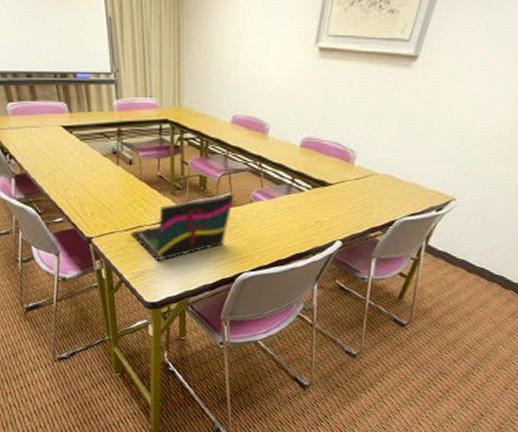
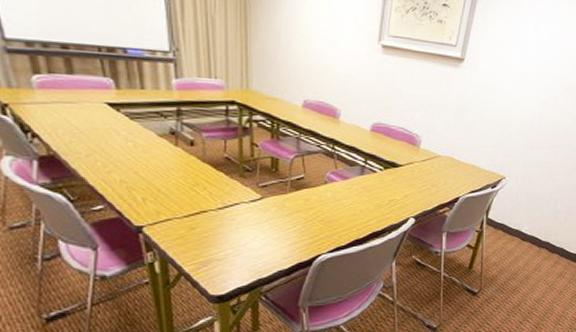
laptop: present [131,194,234,262] -> none [192,176,309,250]

